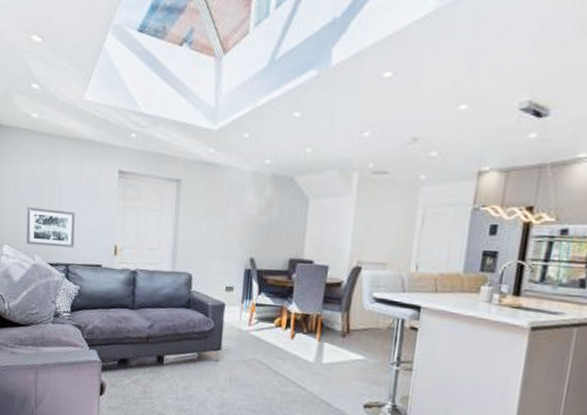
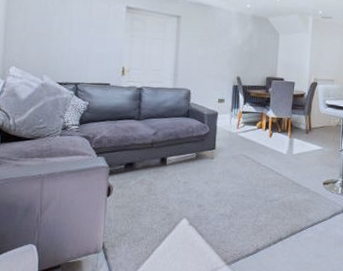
wall art: present [26,206,75,248] -> none [35,33,85,69]

